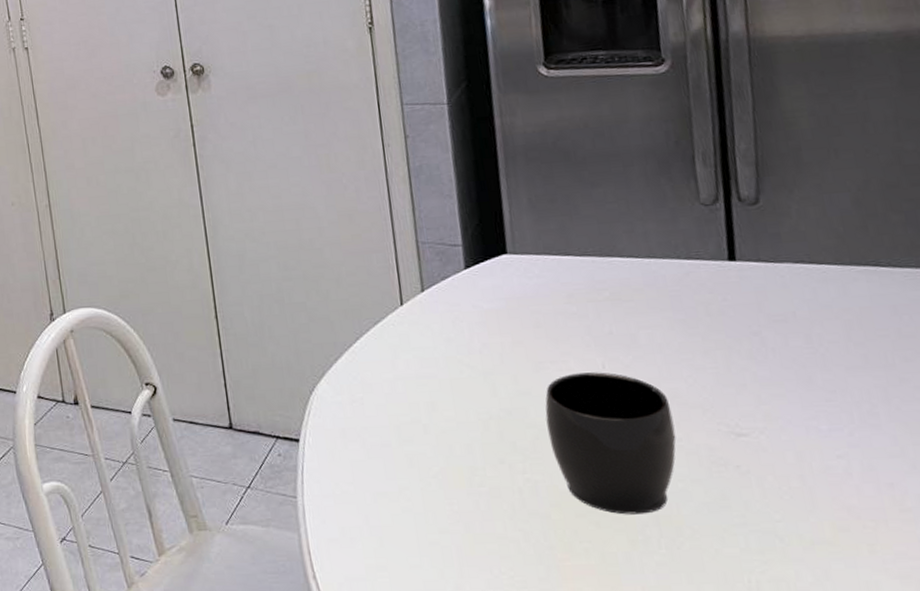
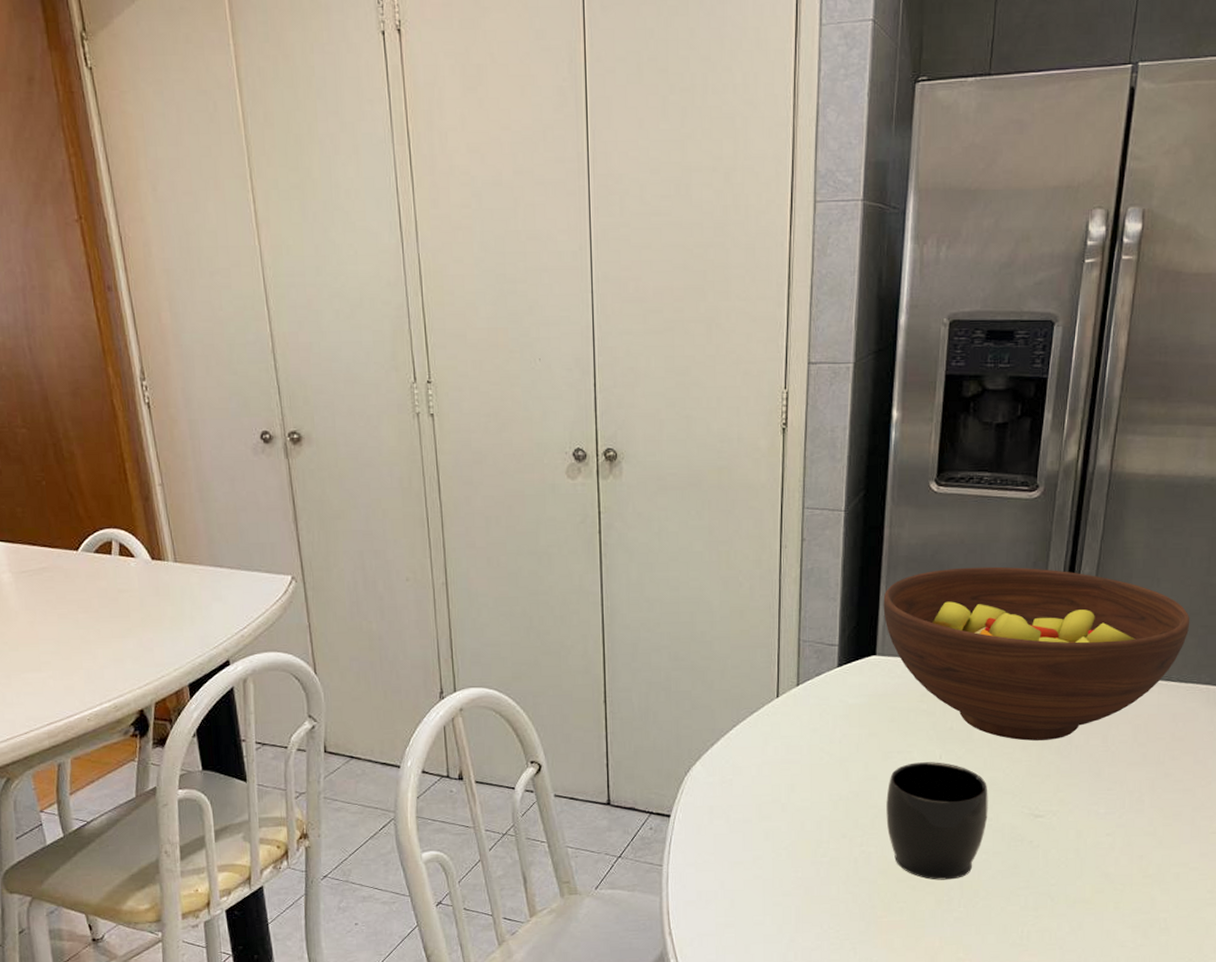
fruit bowl: none [505,147,890,344] -> present [883,566,1190,741]

